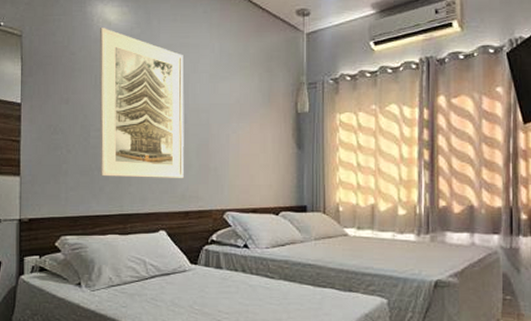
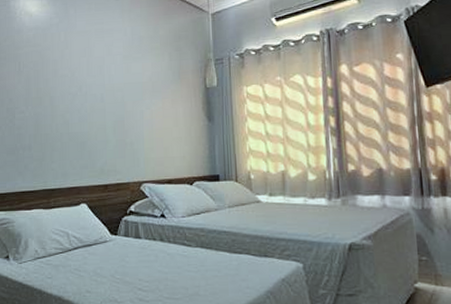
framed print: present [99,28,184,178] -> none [21,19,102,155]

